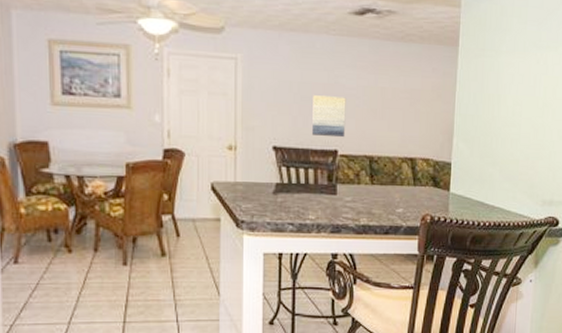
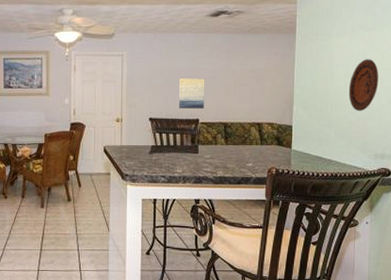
decorative plate: none [516,84,551,148] -> present [348,59,379,111]

